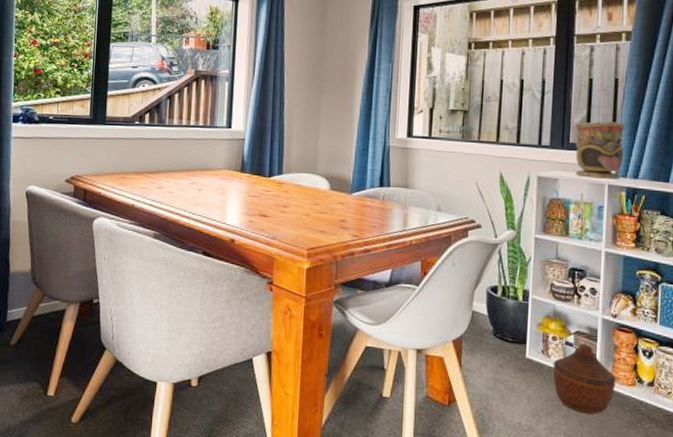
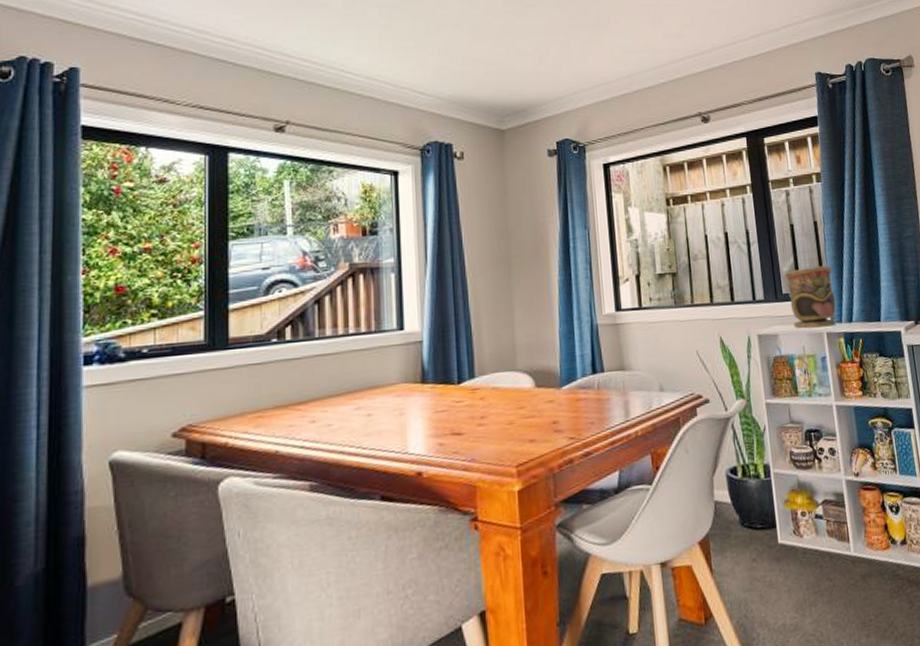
woven basket: present [552,344,617,414] -> none [806,512,872,594]

